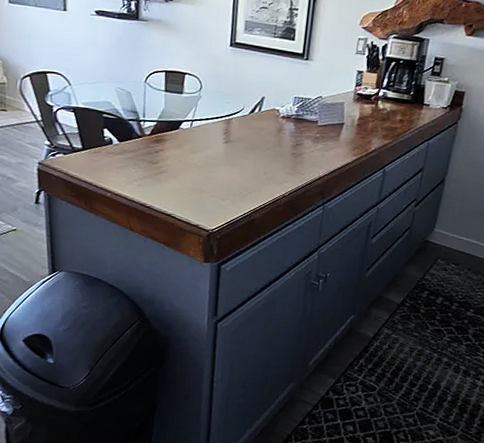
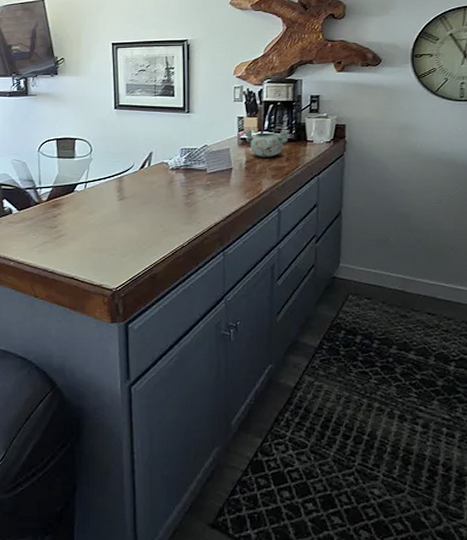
decorative bowl: none [360,84,409,117] -> present [243,129,290,157]

